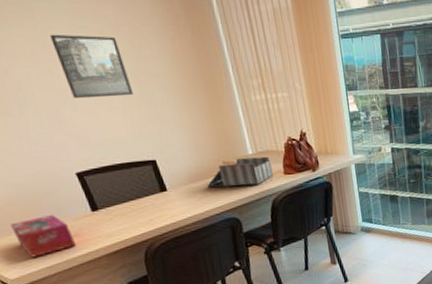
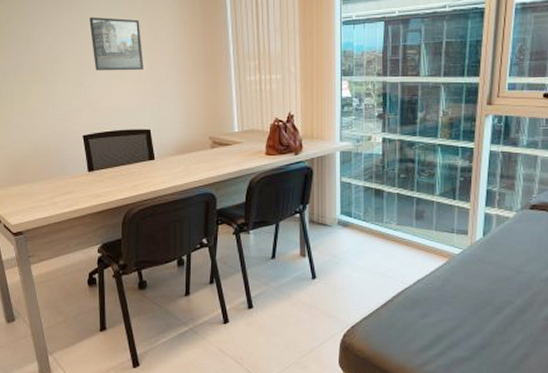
tissue box: present [10,215,77,258] -> none [23,171,70,207]
desk organizer: present [207,156,273,188] -> none [191,135,254,162]

